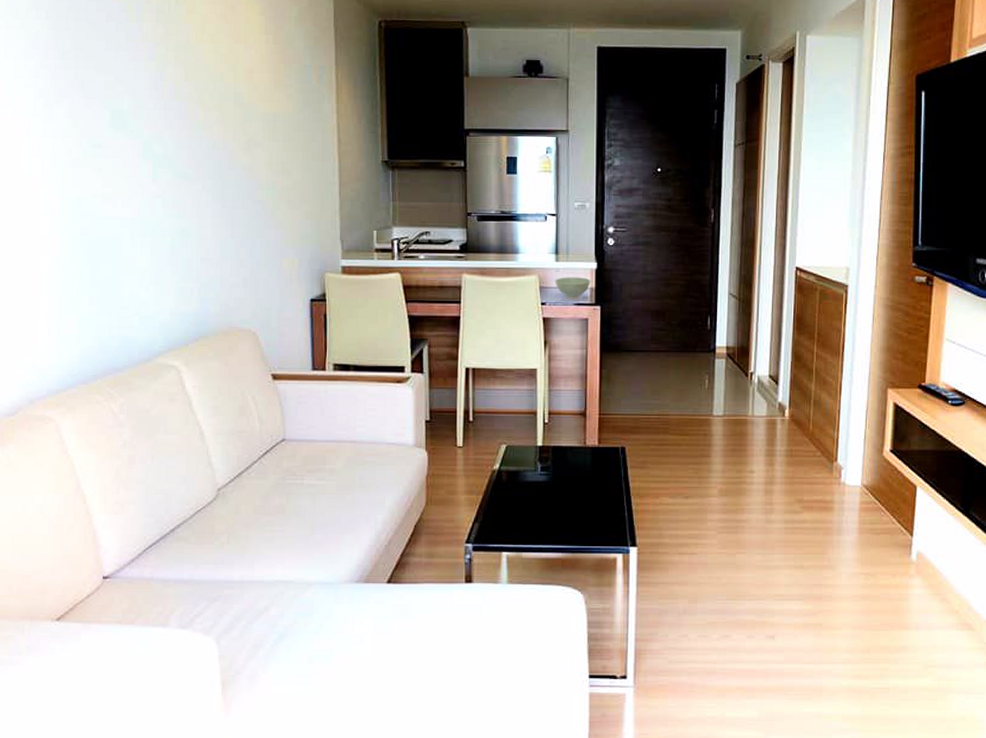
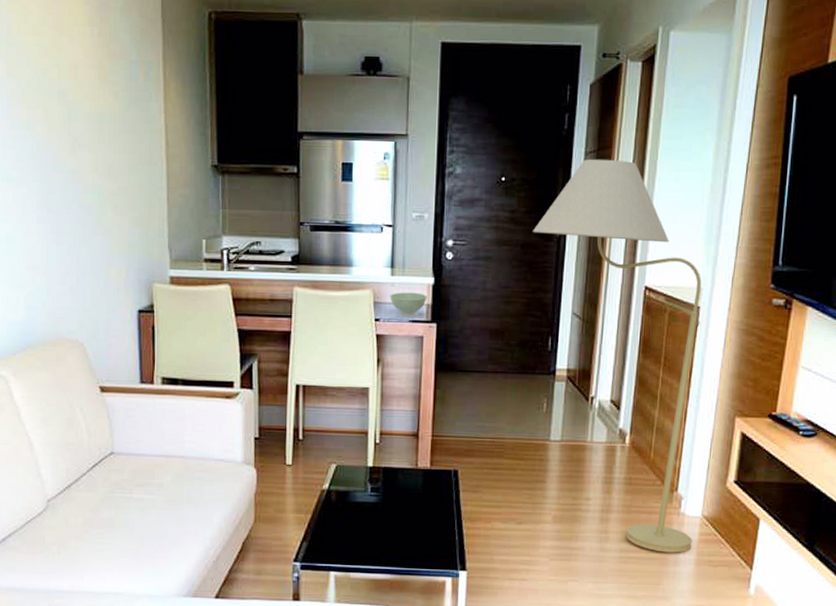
floor lamp: none [689,150,854,522] -> present [533,158,701,553]

